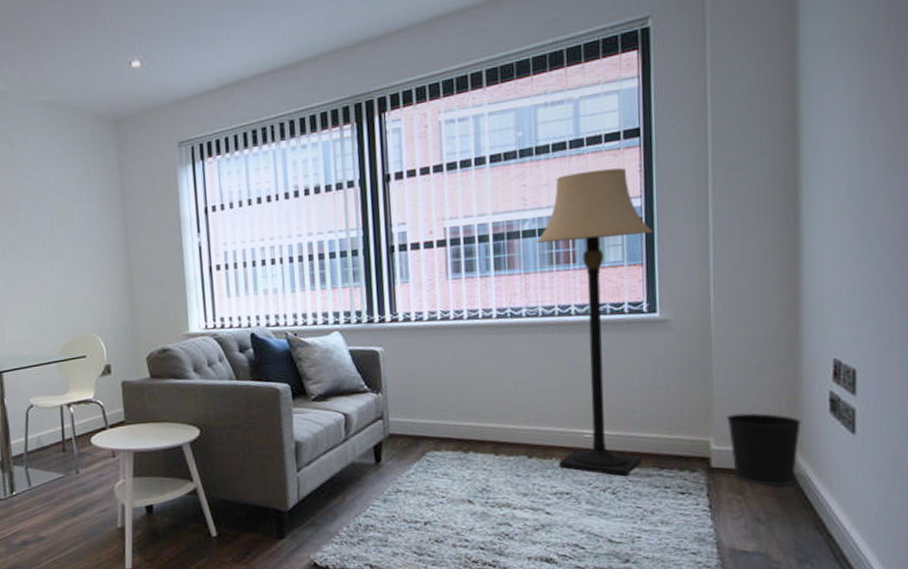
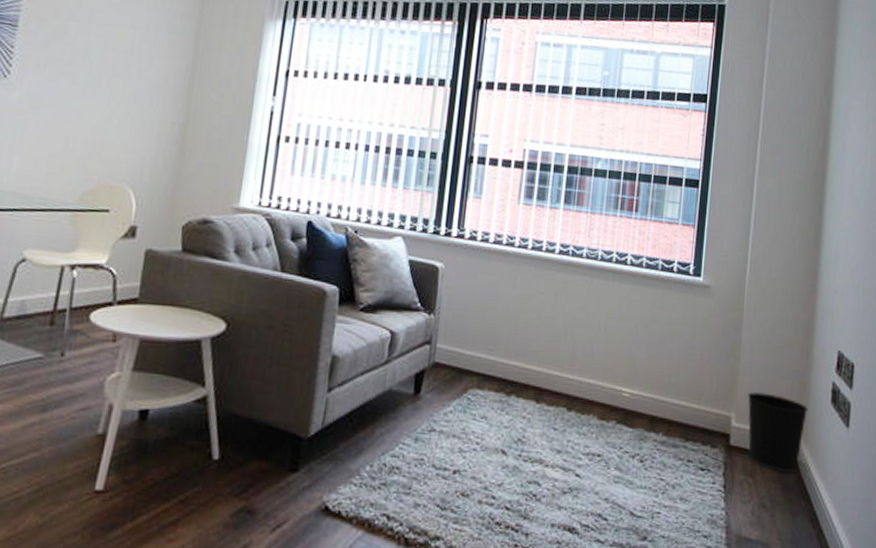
lamp: present [535,168,654,477] -> none [594,123,708,444]

